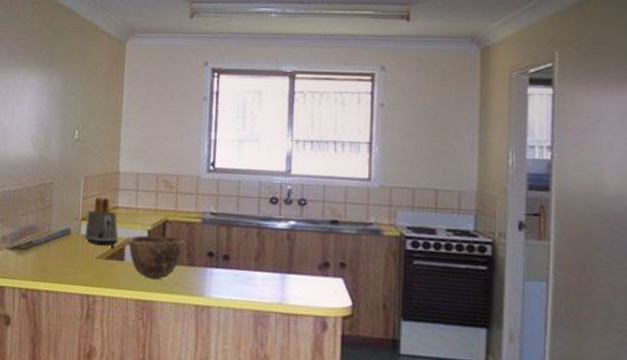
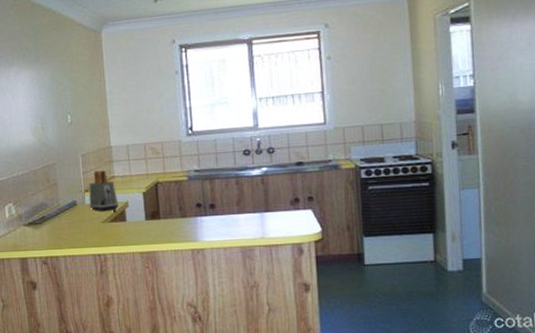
bowl: present [127,235,183,280] -> none [127,195,175,234]

